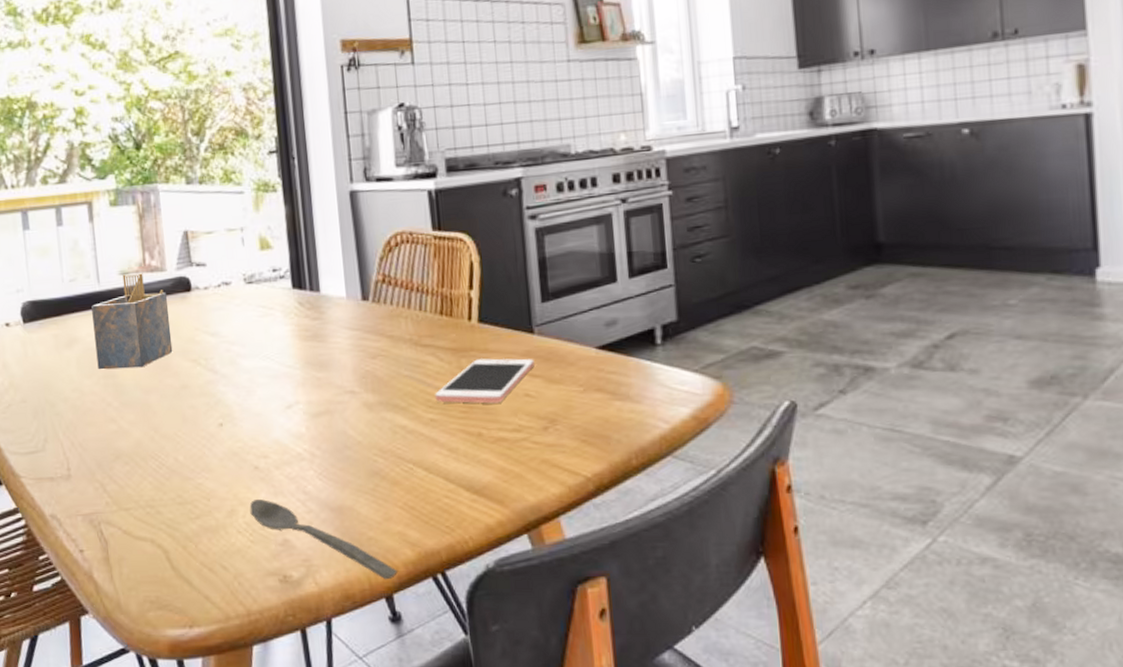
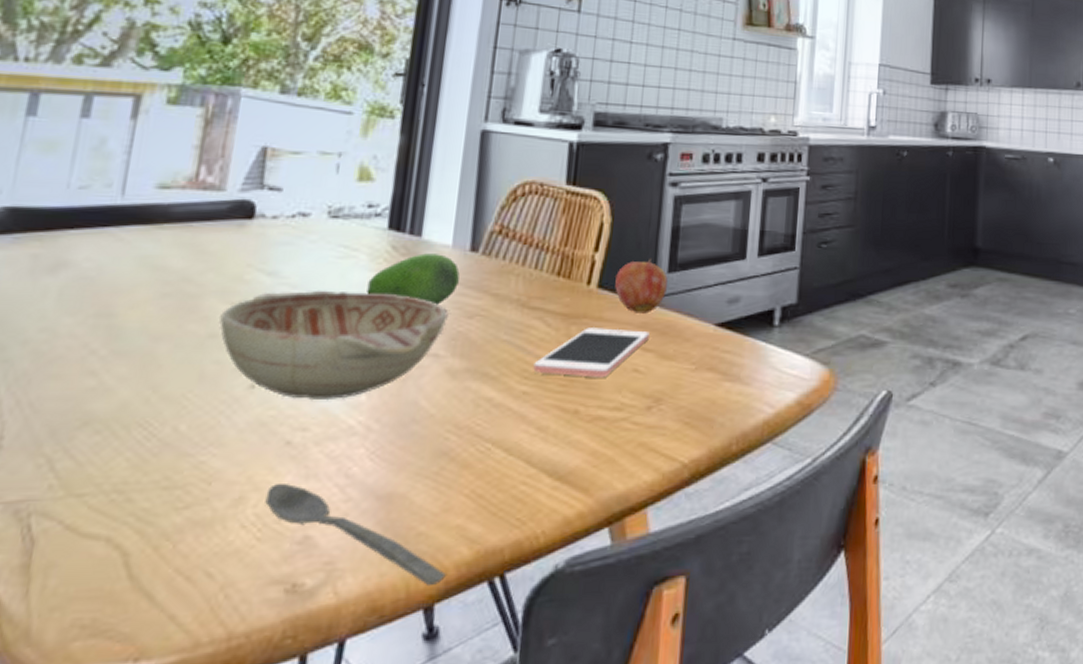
napkin holder: present [91,273,173,370] -> none [89,188,219,307]
decorative bowl: none [186,342,356,434] -> present [219,290,448,401]
fruit: none [286,305,359,349] -> present [366,253,460,305]
apple: none [493,290,544,343] -> present [615,258,668,314]

